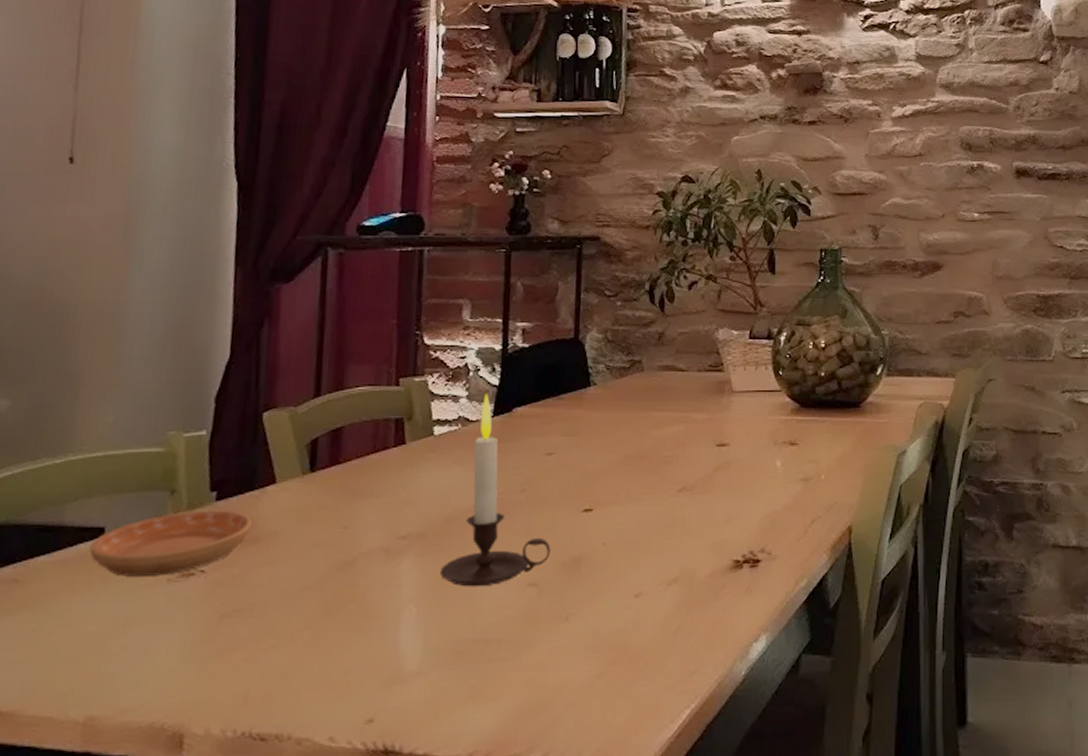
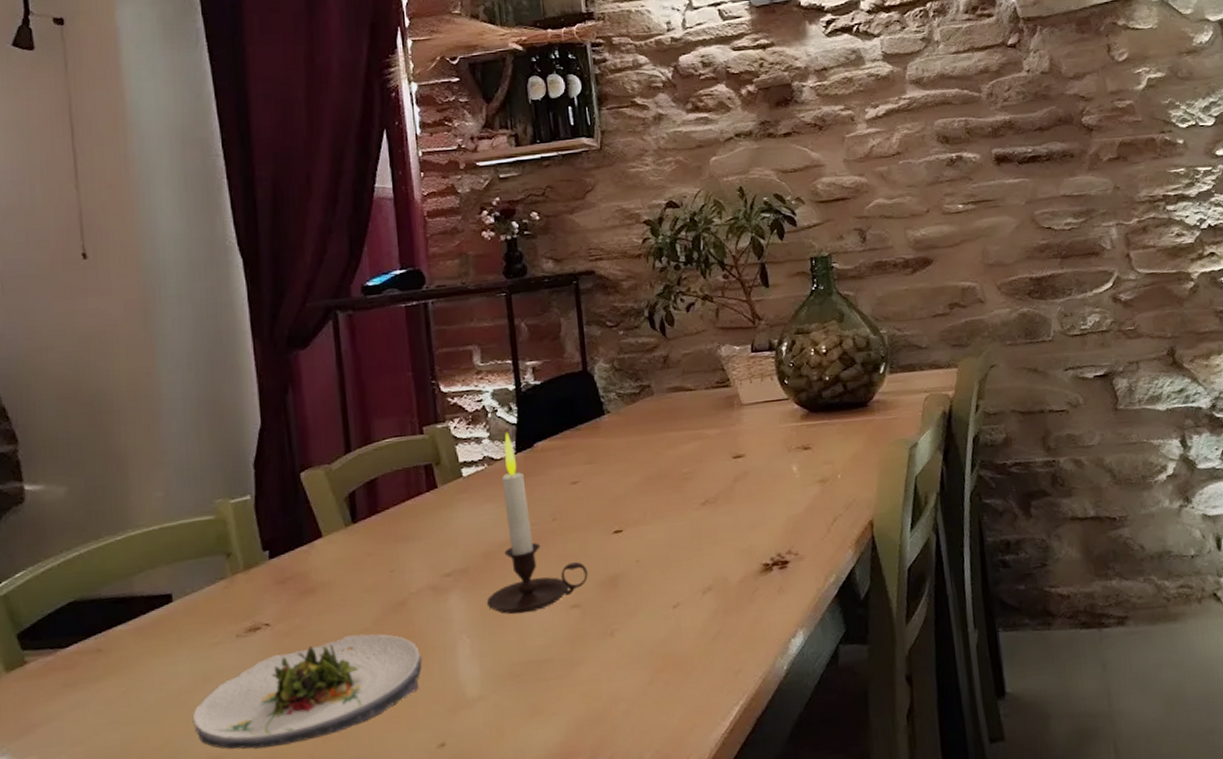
saucer: present [89,510,252,576] -> none [161,567,306,637]
salad plate: none [104,592,363,705] -> present [192,634,422,750]

